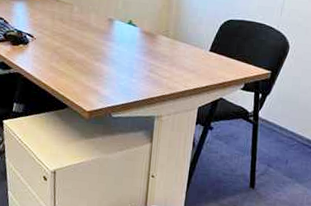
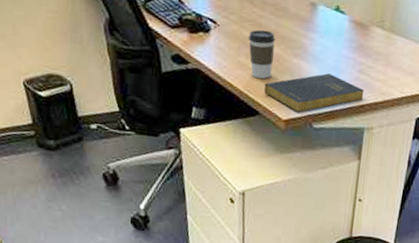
coffee cup: none [59,41,80,80] -> present [249,29,275,79]
book: none [71,73,154,106] -> present [264,73,365,113]

